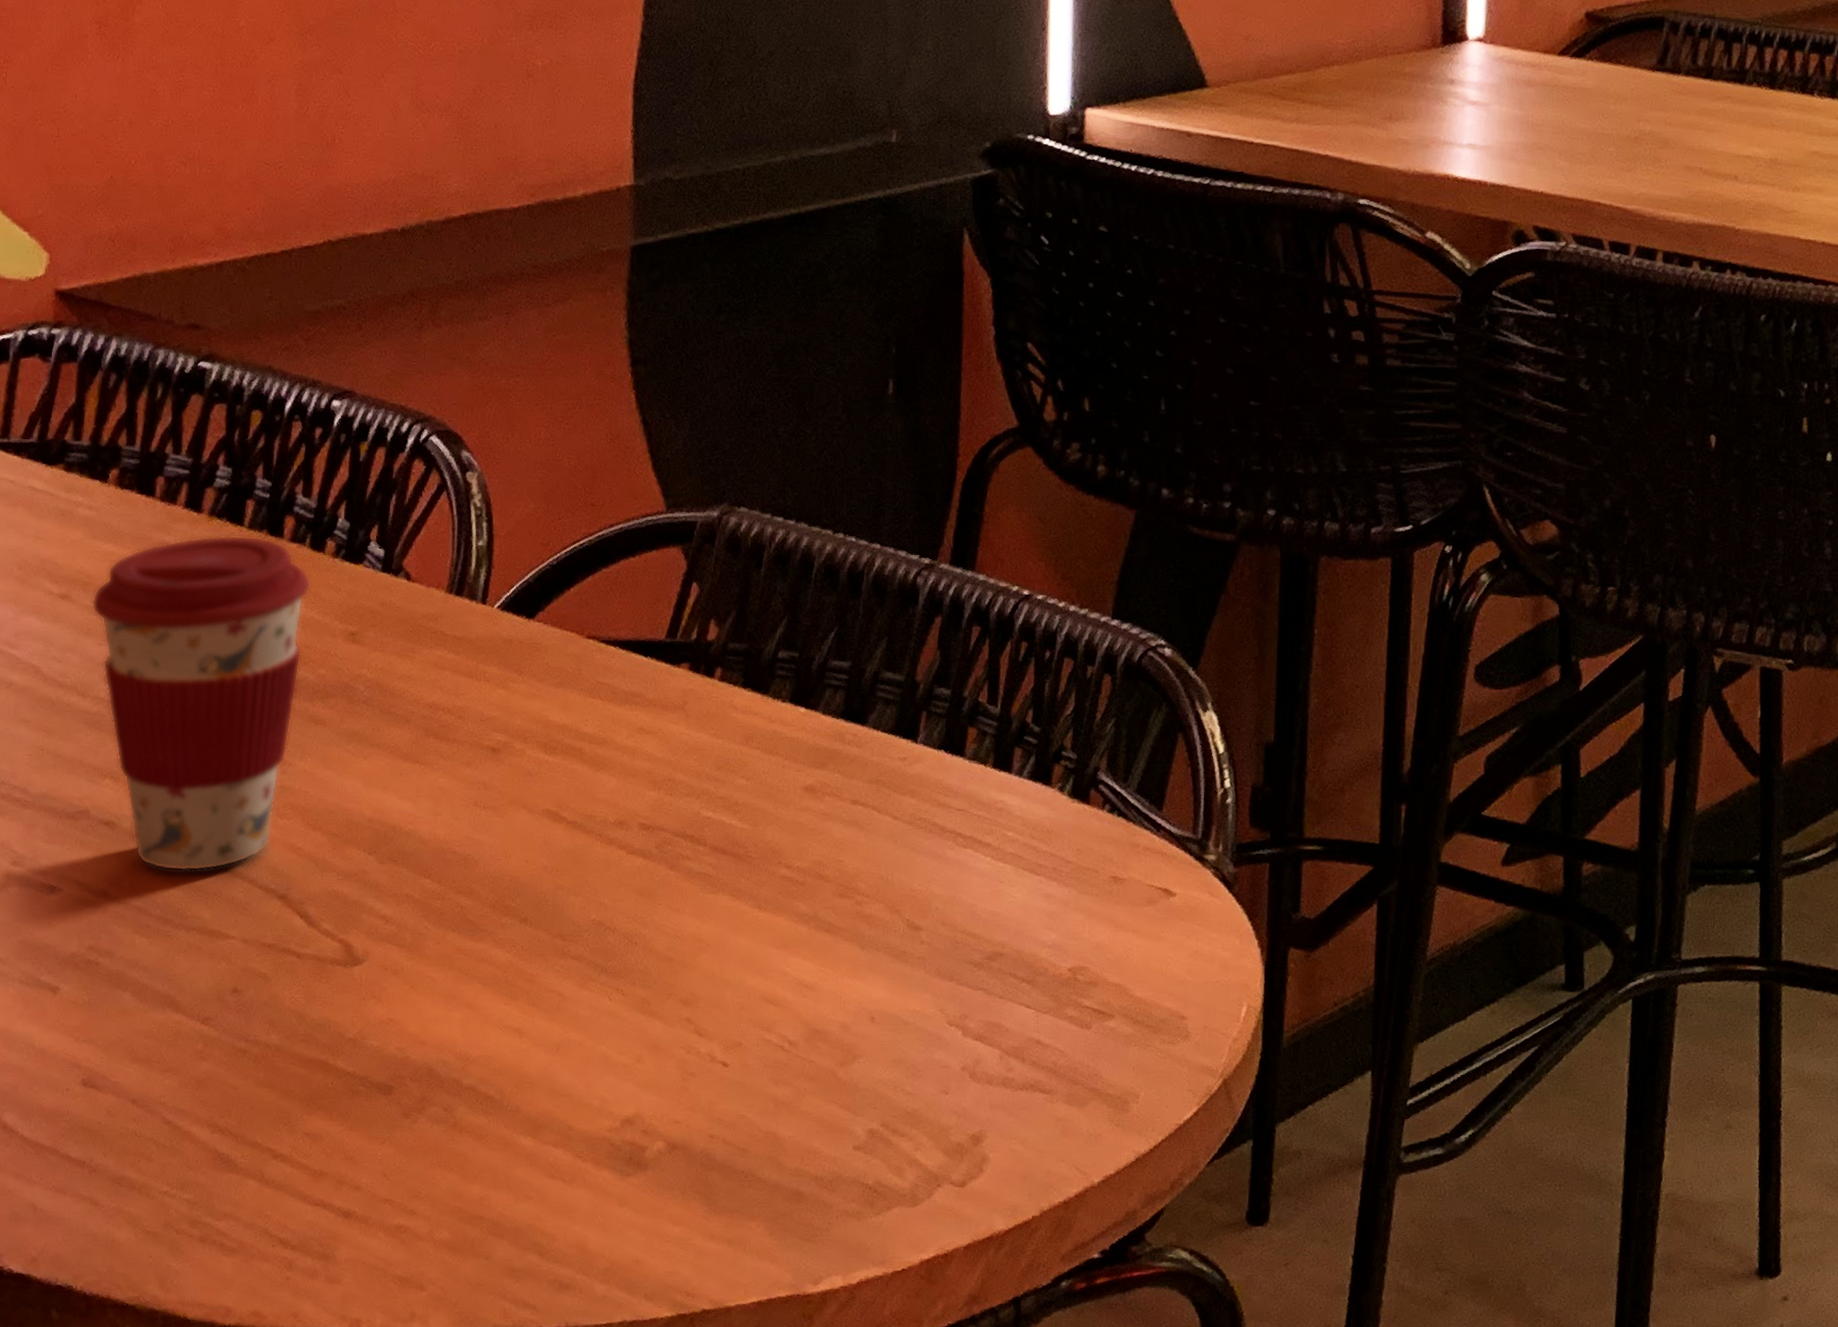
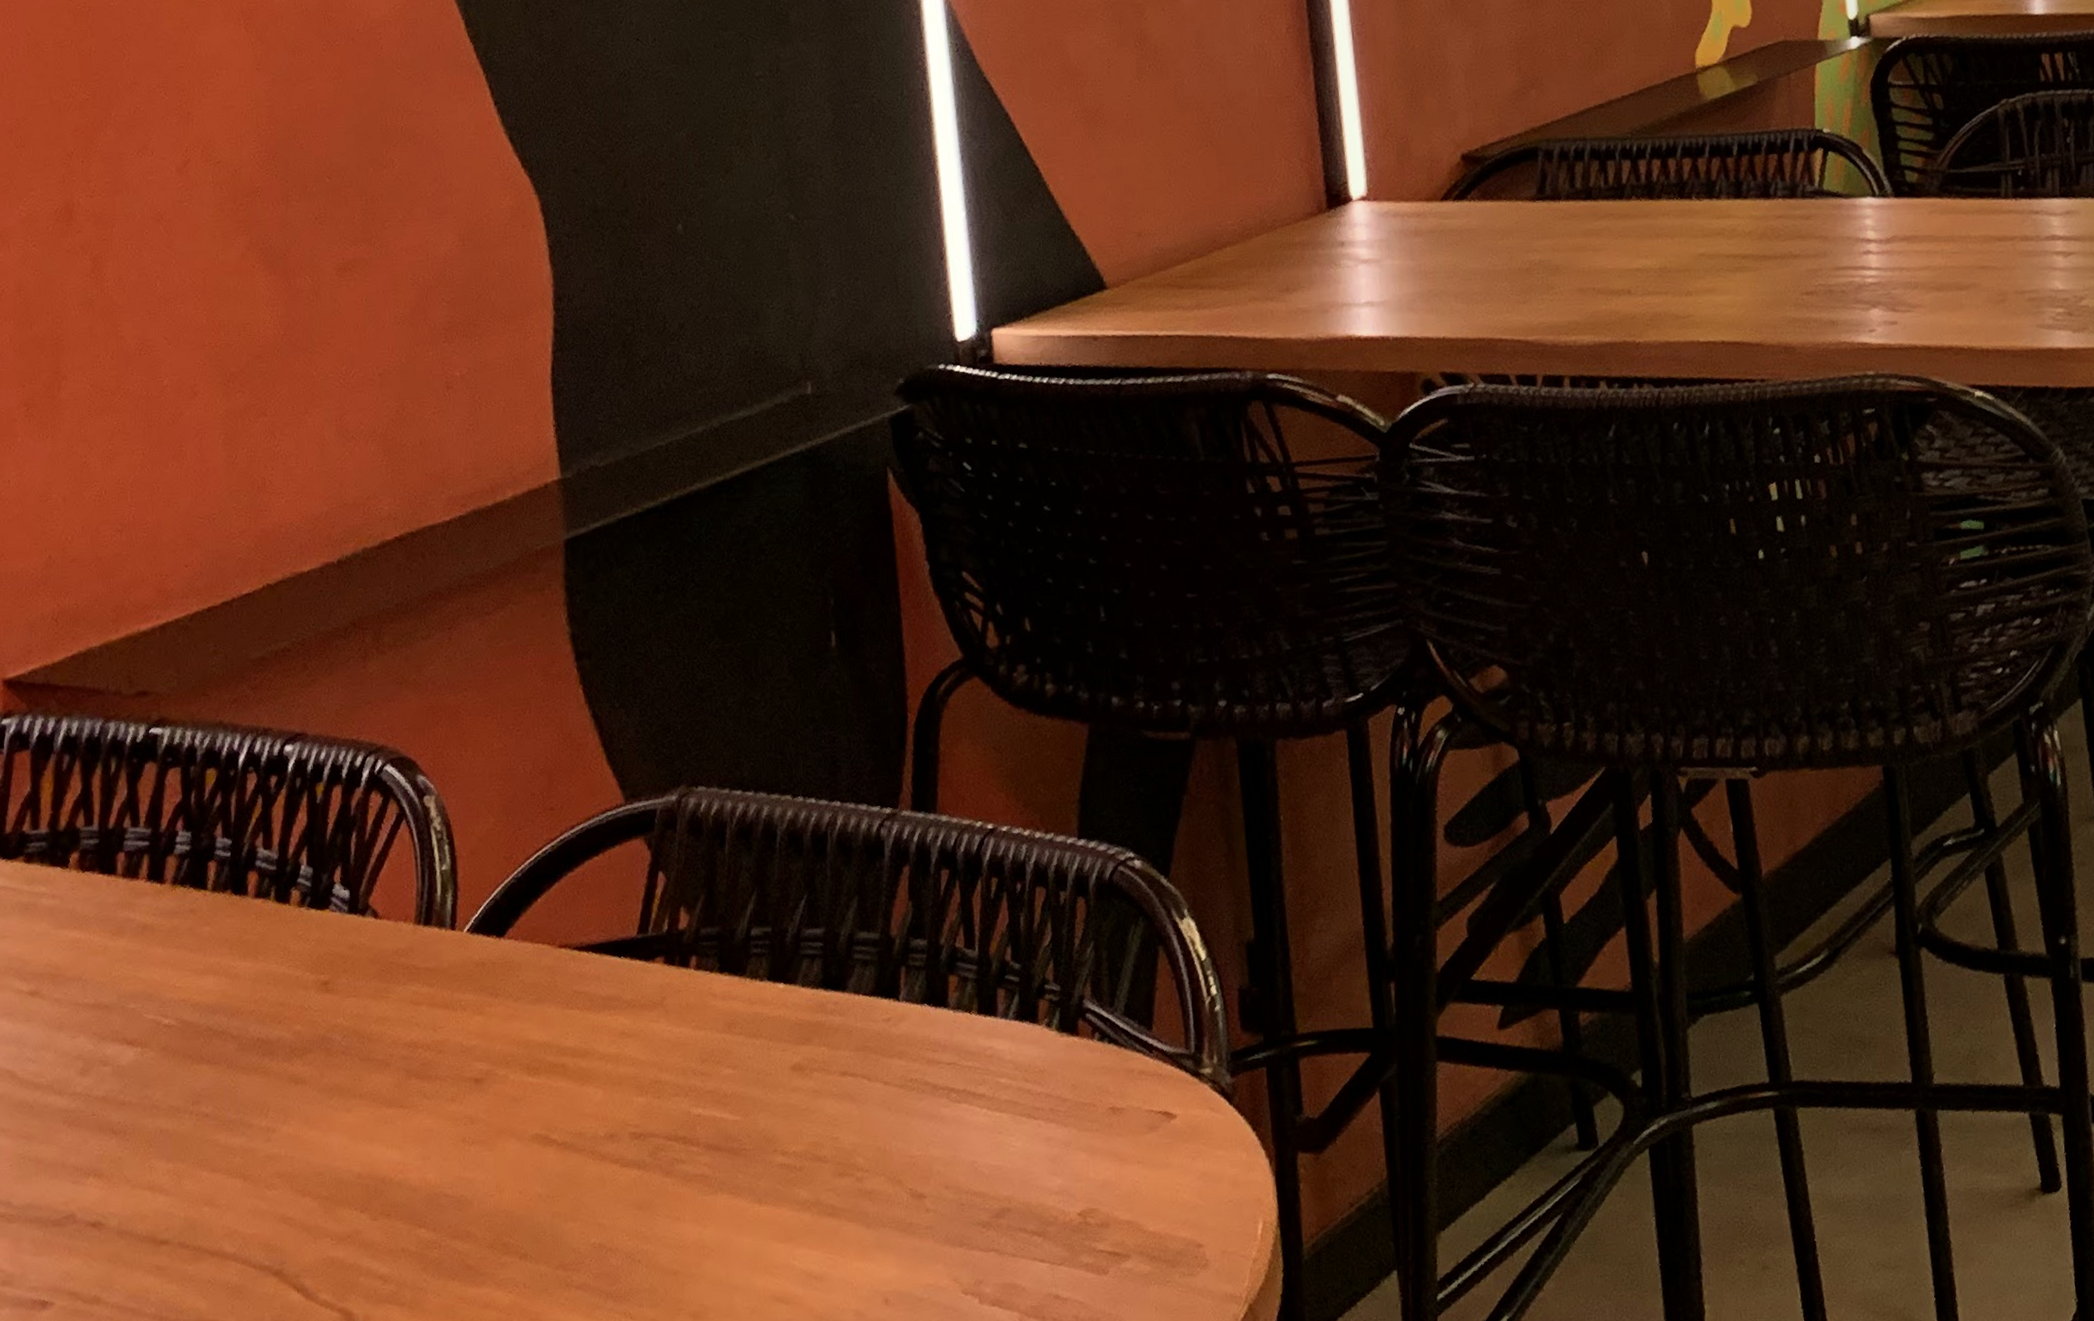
coffee cup: present [92,535,311,872] -> none [62,898,279,1265]

